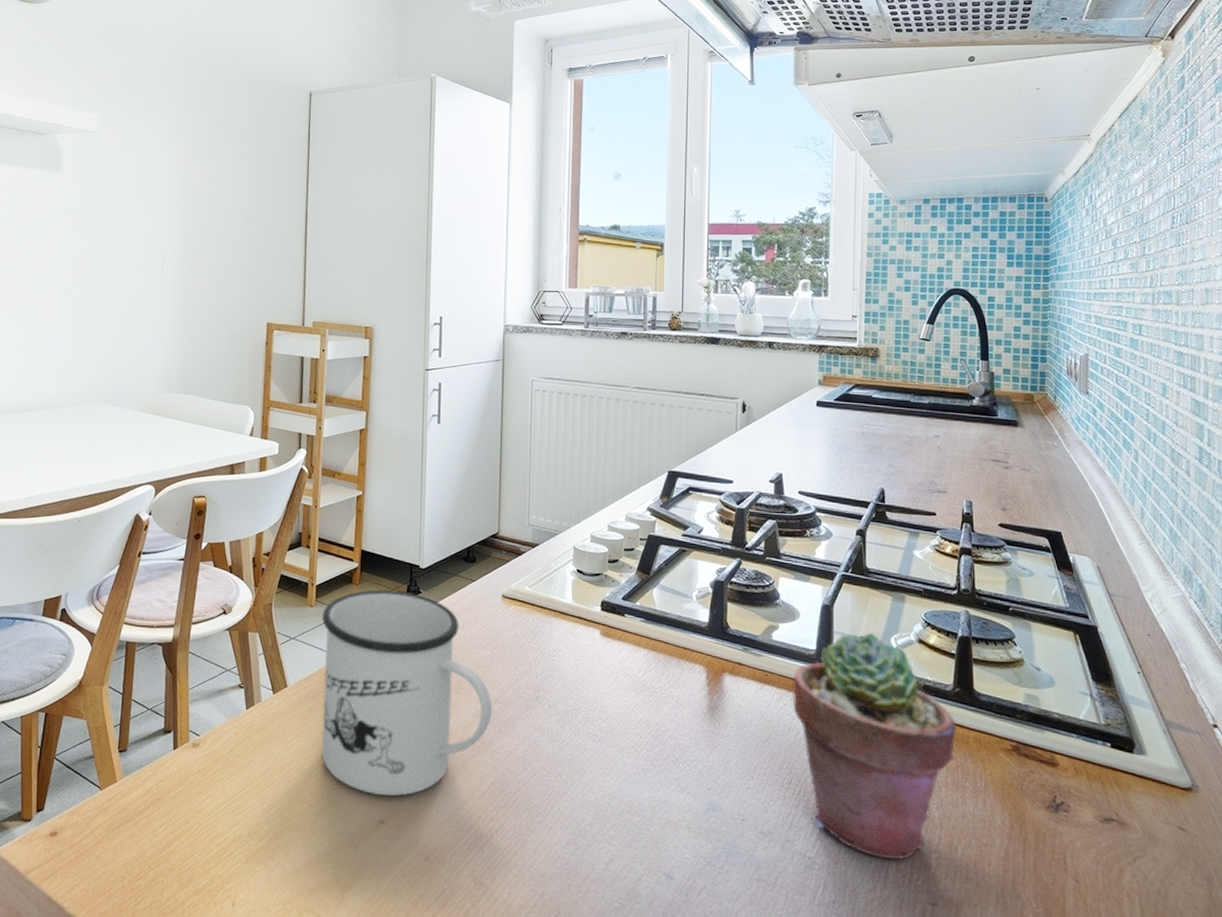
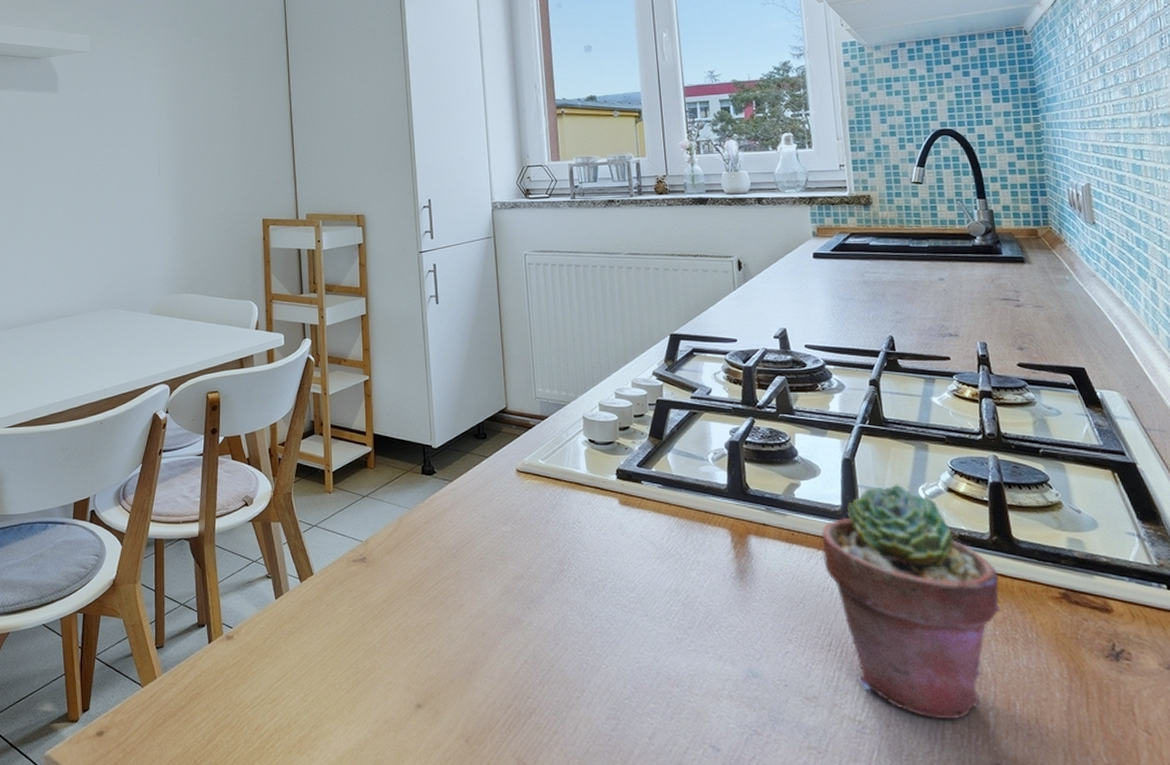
mug: present [321,589,492,796] -> none [340,472,518,680]

